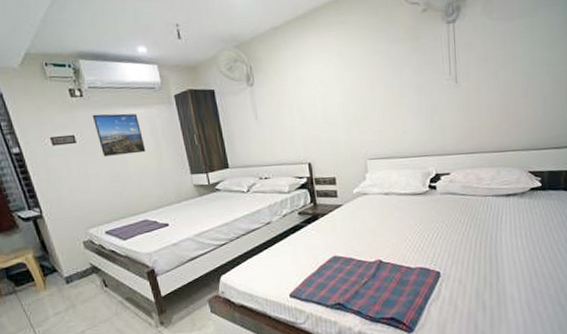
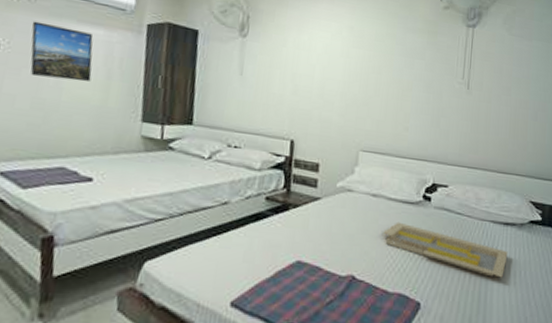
serving tray: none [399,211,513,242] -> present [383,221,508,278]

